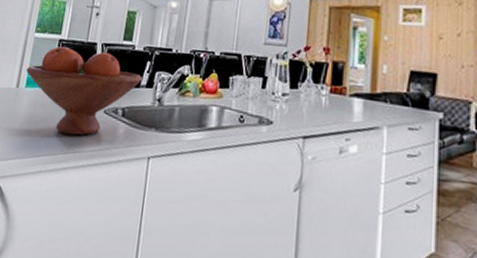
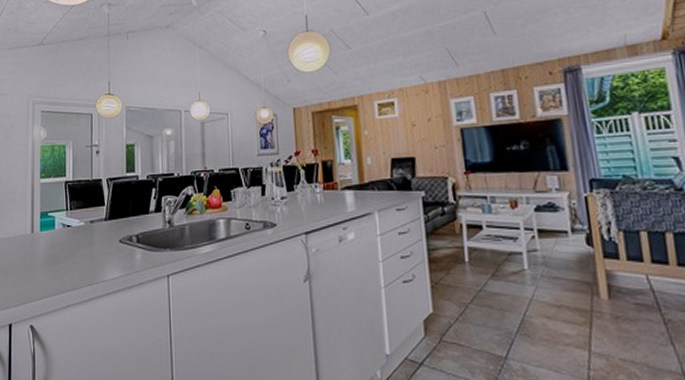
fruit bowl: present [26,46,143,136] -> none [38,186,151,267]

